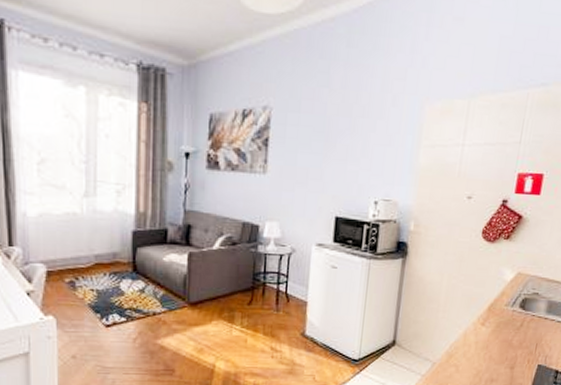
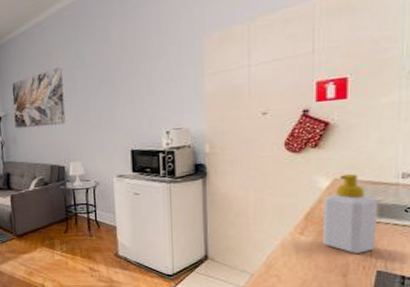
soap bottle: none [499,268,549,347] -> present [323,173,377,254]

